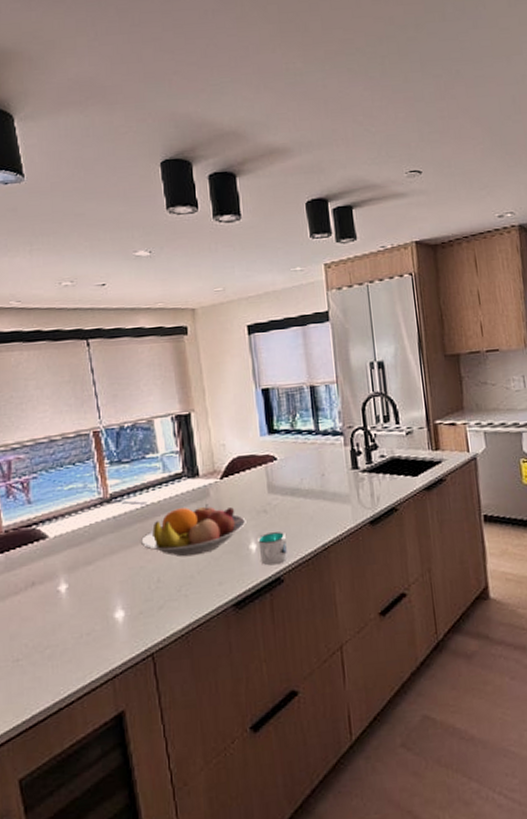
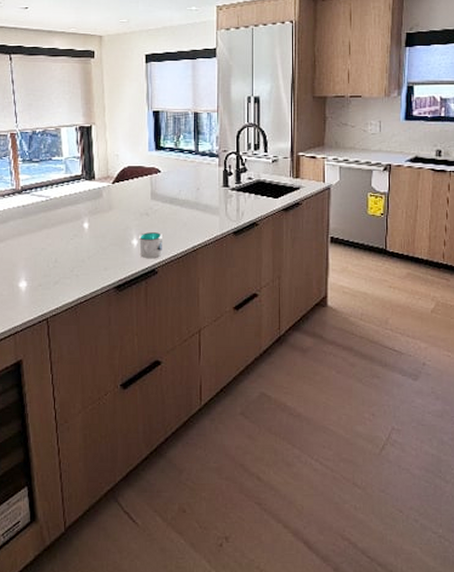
fruit bowl: present [140,504,246,557] -> none [43,203,131,244]

